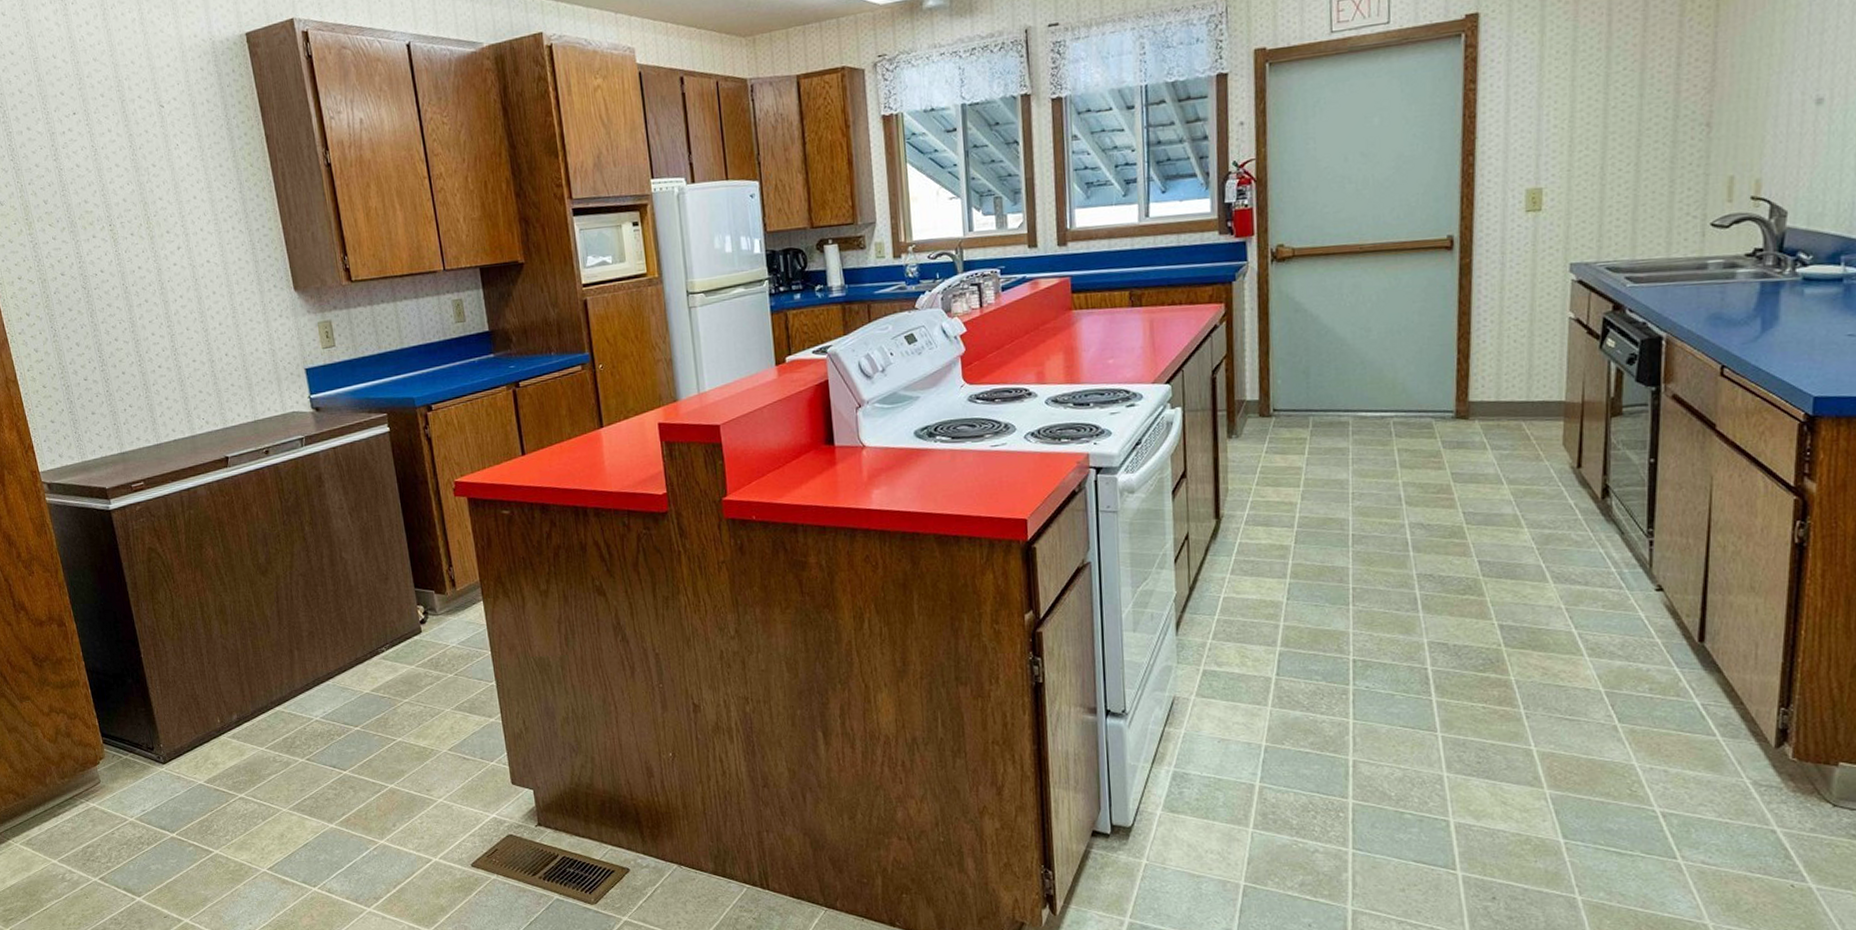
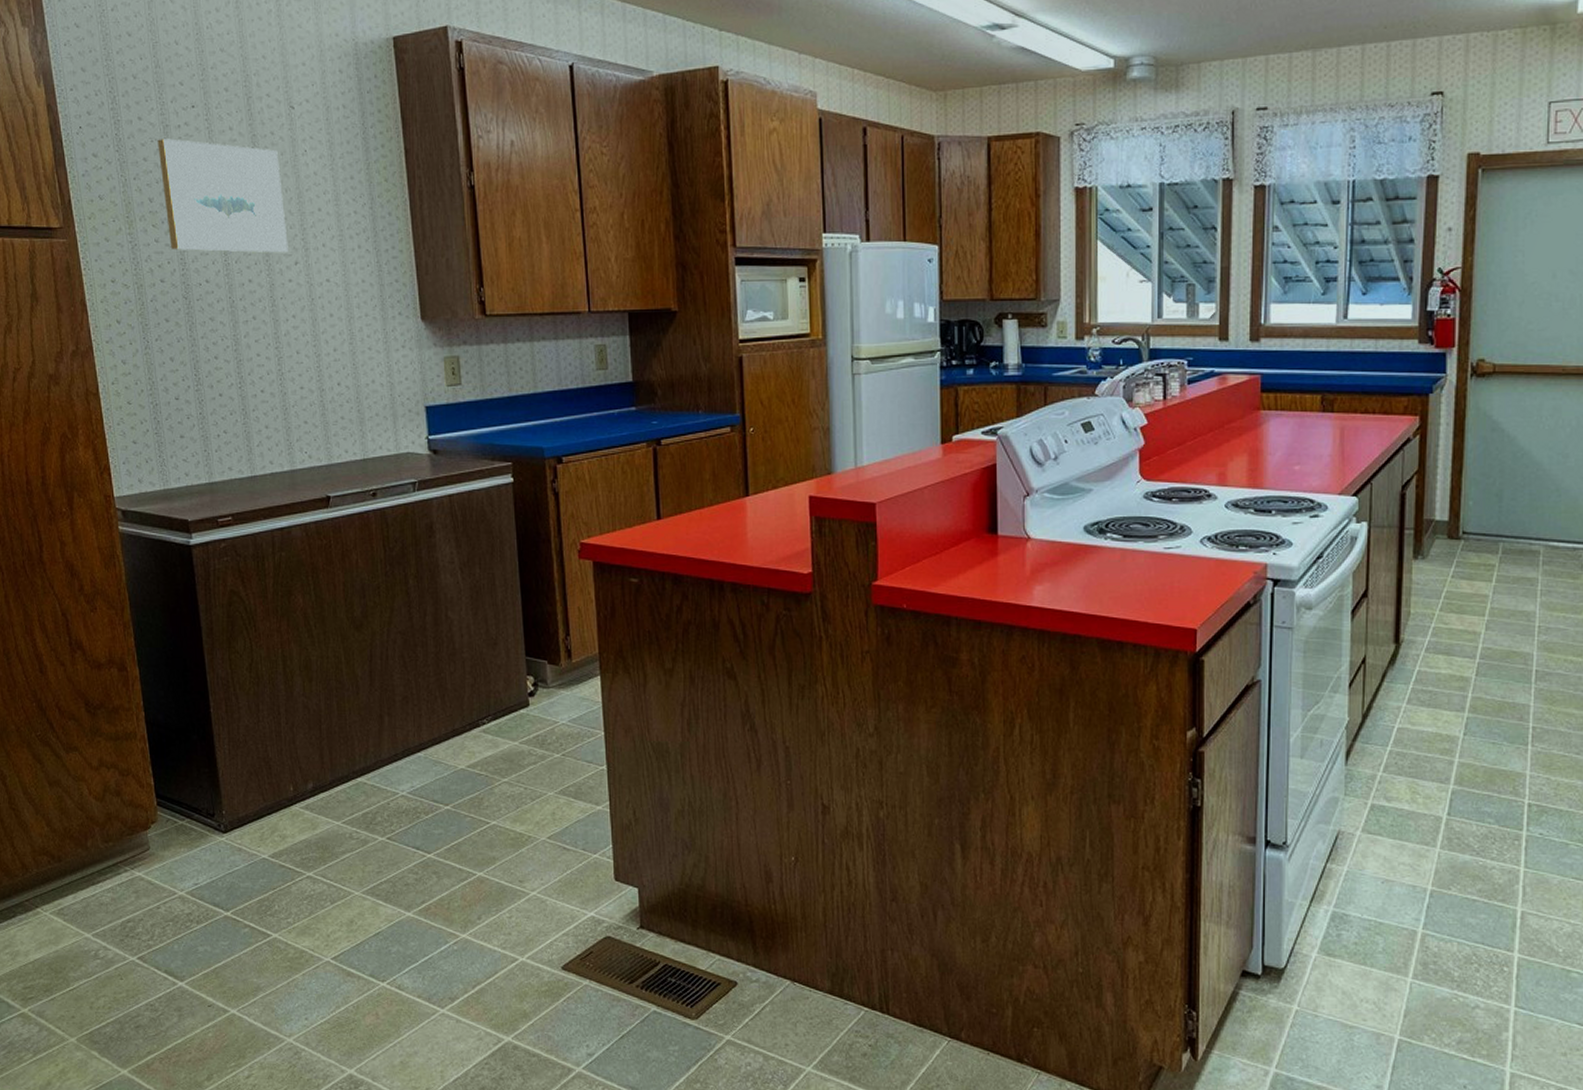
wall art: none [46,144,171,246] -> present [157,138,288,253]

